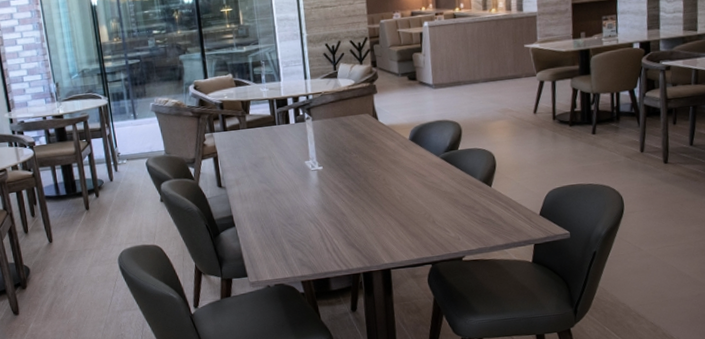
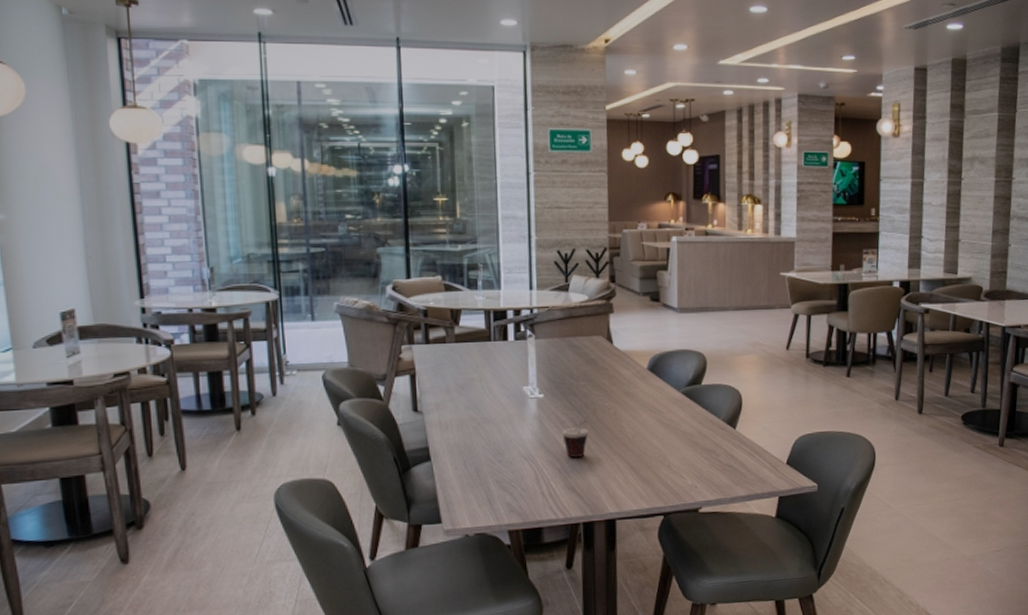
cup: none [340,186,362,219] -> present [562,420,588,458]

